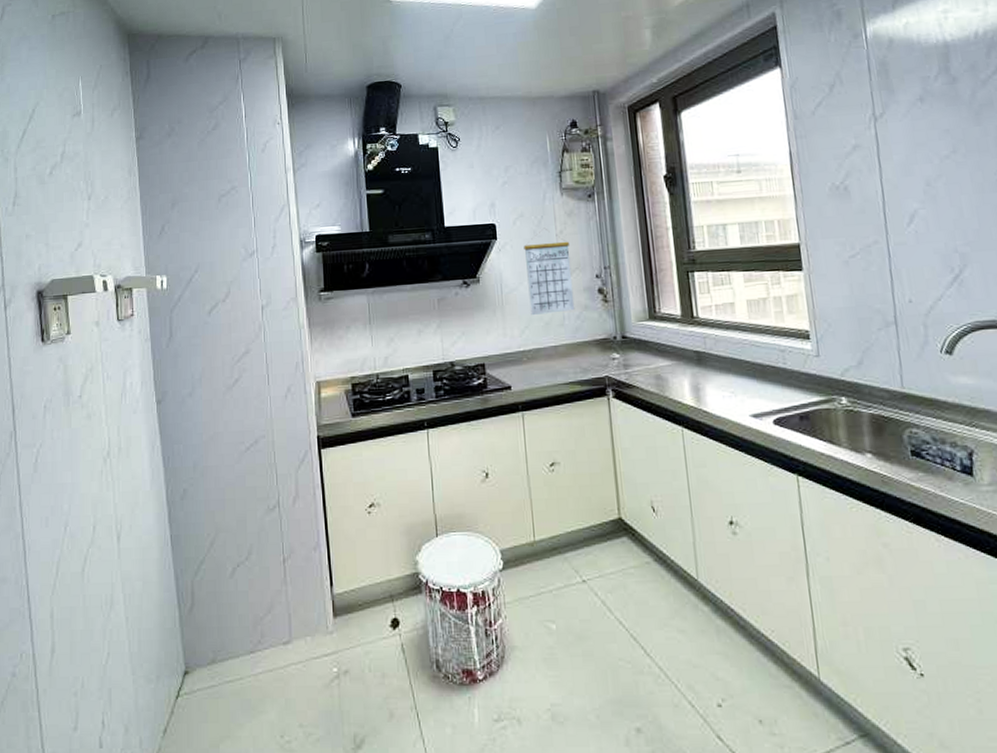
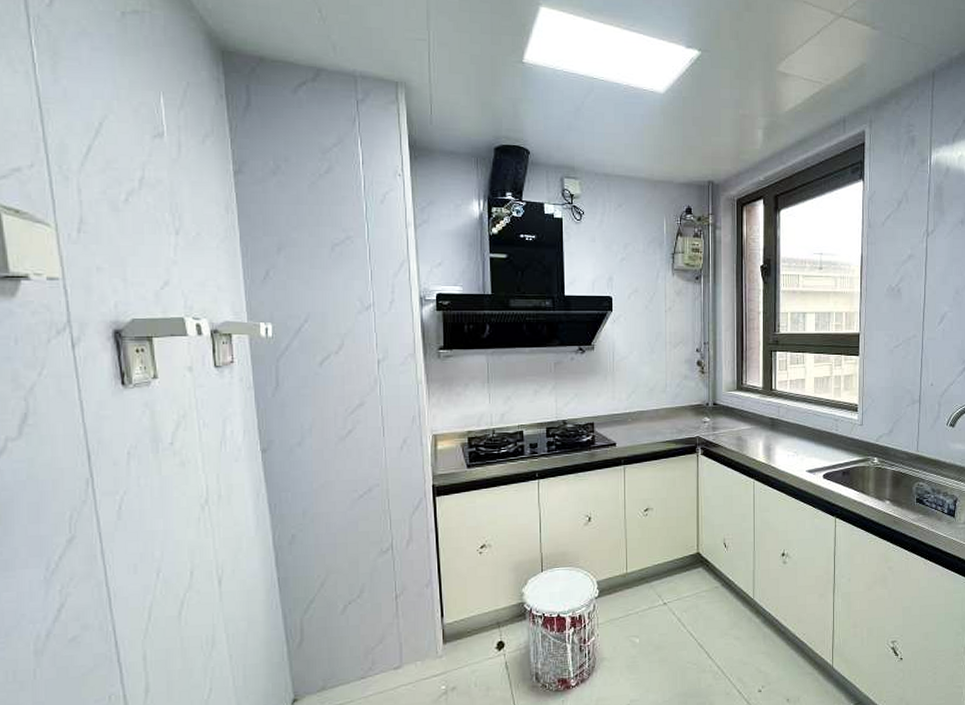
calendar: present [523,228,575,316] -> none [636,304,676,382]

